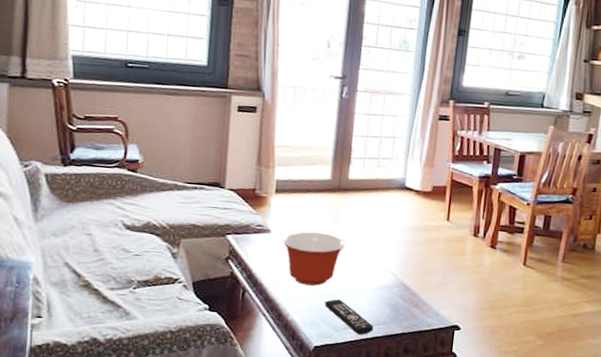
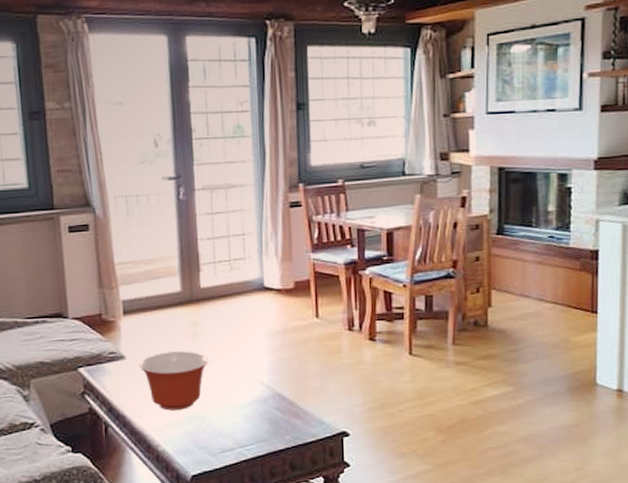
remote control: present [325,299,374,335] -> none [196,421,253,456]

